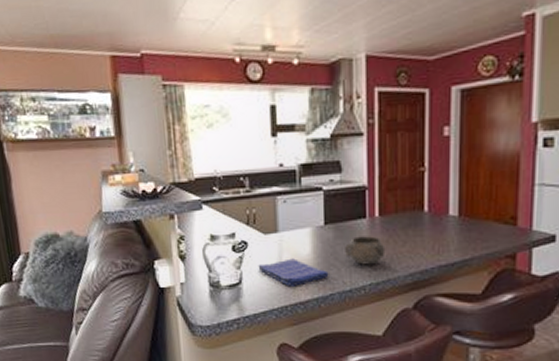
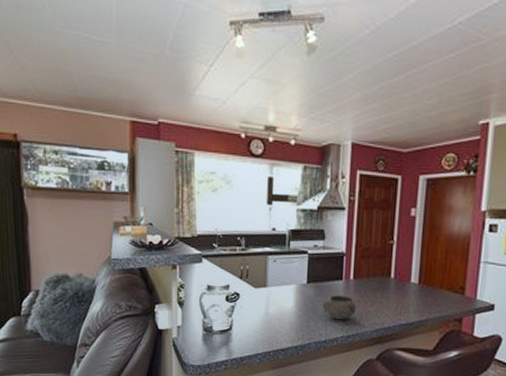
dish towel: present [258,258,329,286] -> none [247,310,308,335]

